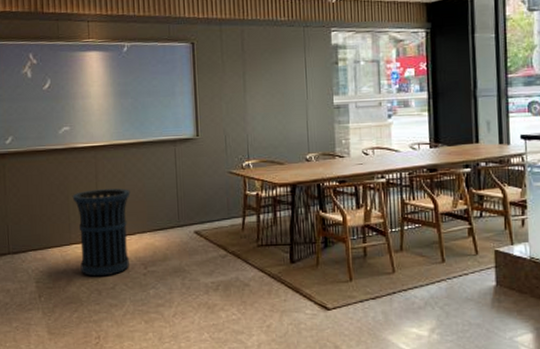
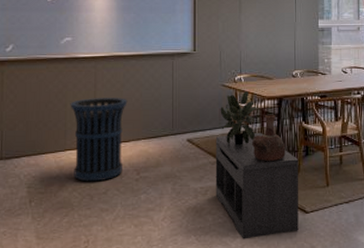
bench: none [224,222,320,338] -> present [215,132,299,240]
potted plant: none [228,178,269,237] -> present [220,91,258,146]
ceramic vessel: none [264,202,302,254] -> present [251,114,286,161]

